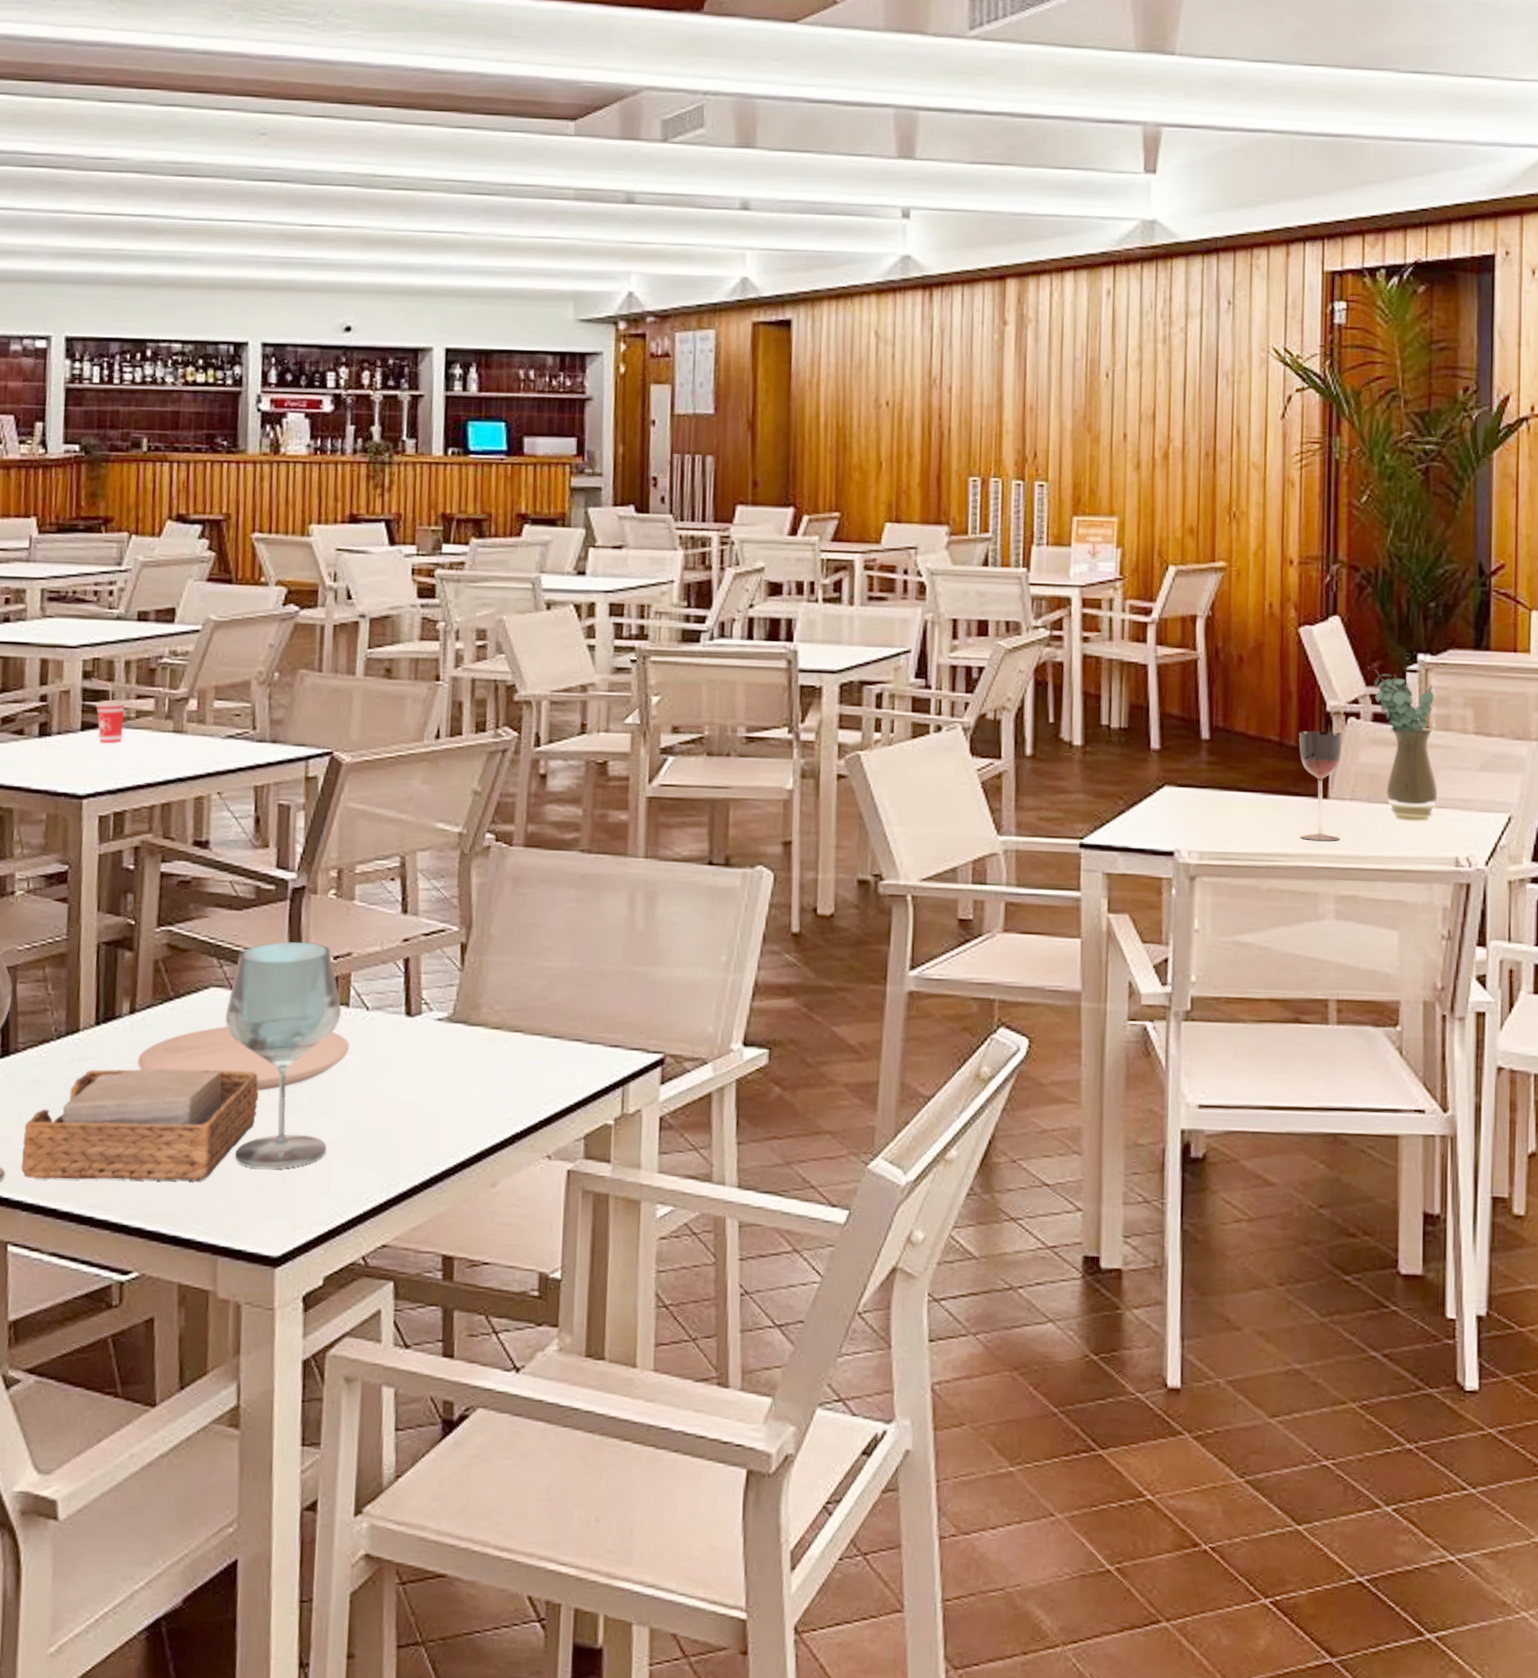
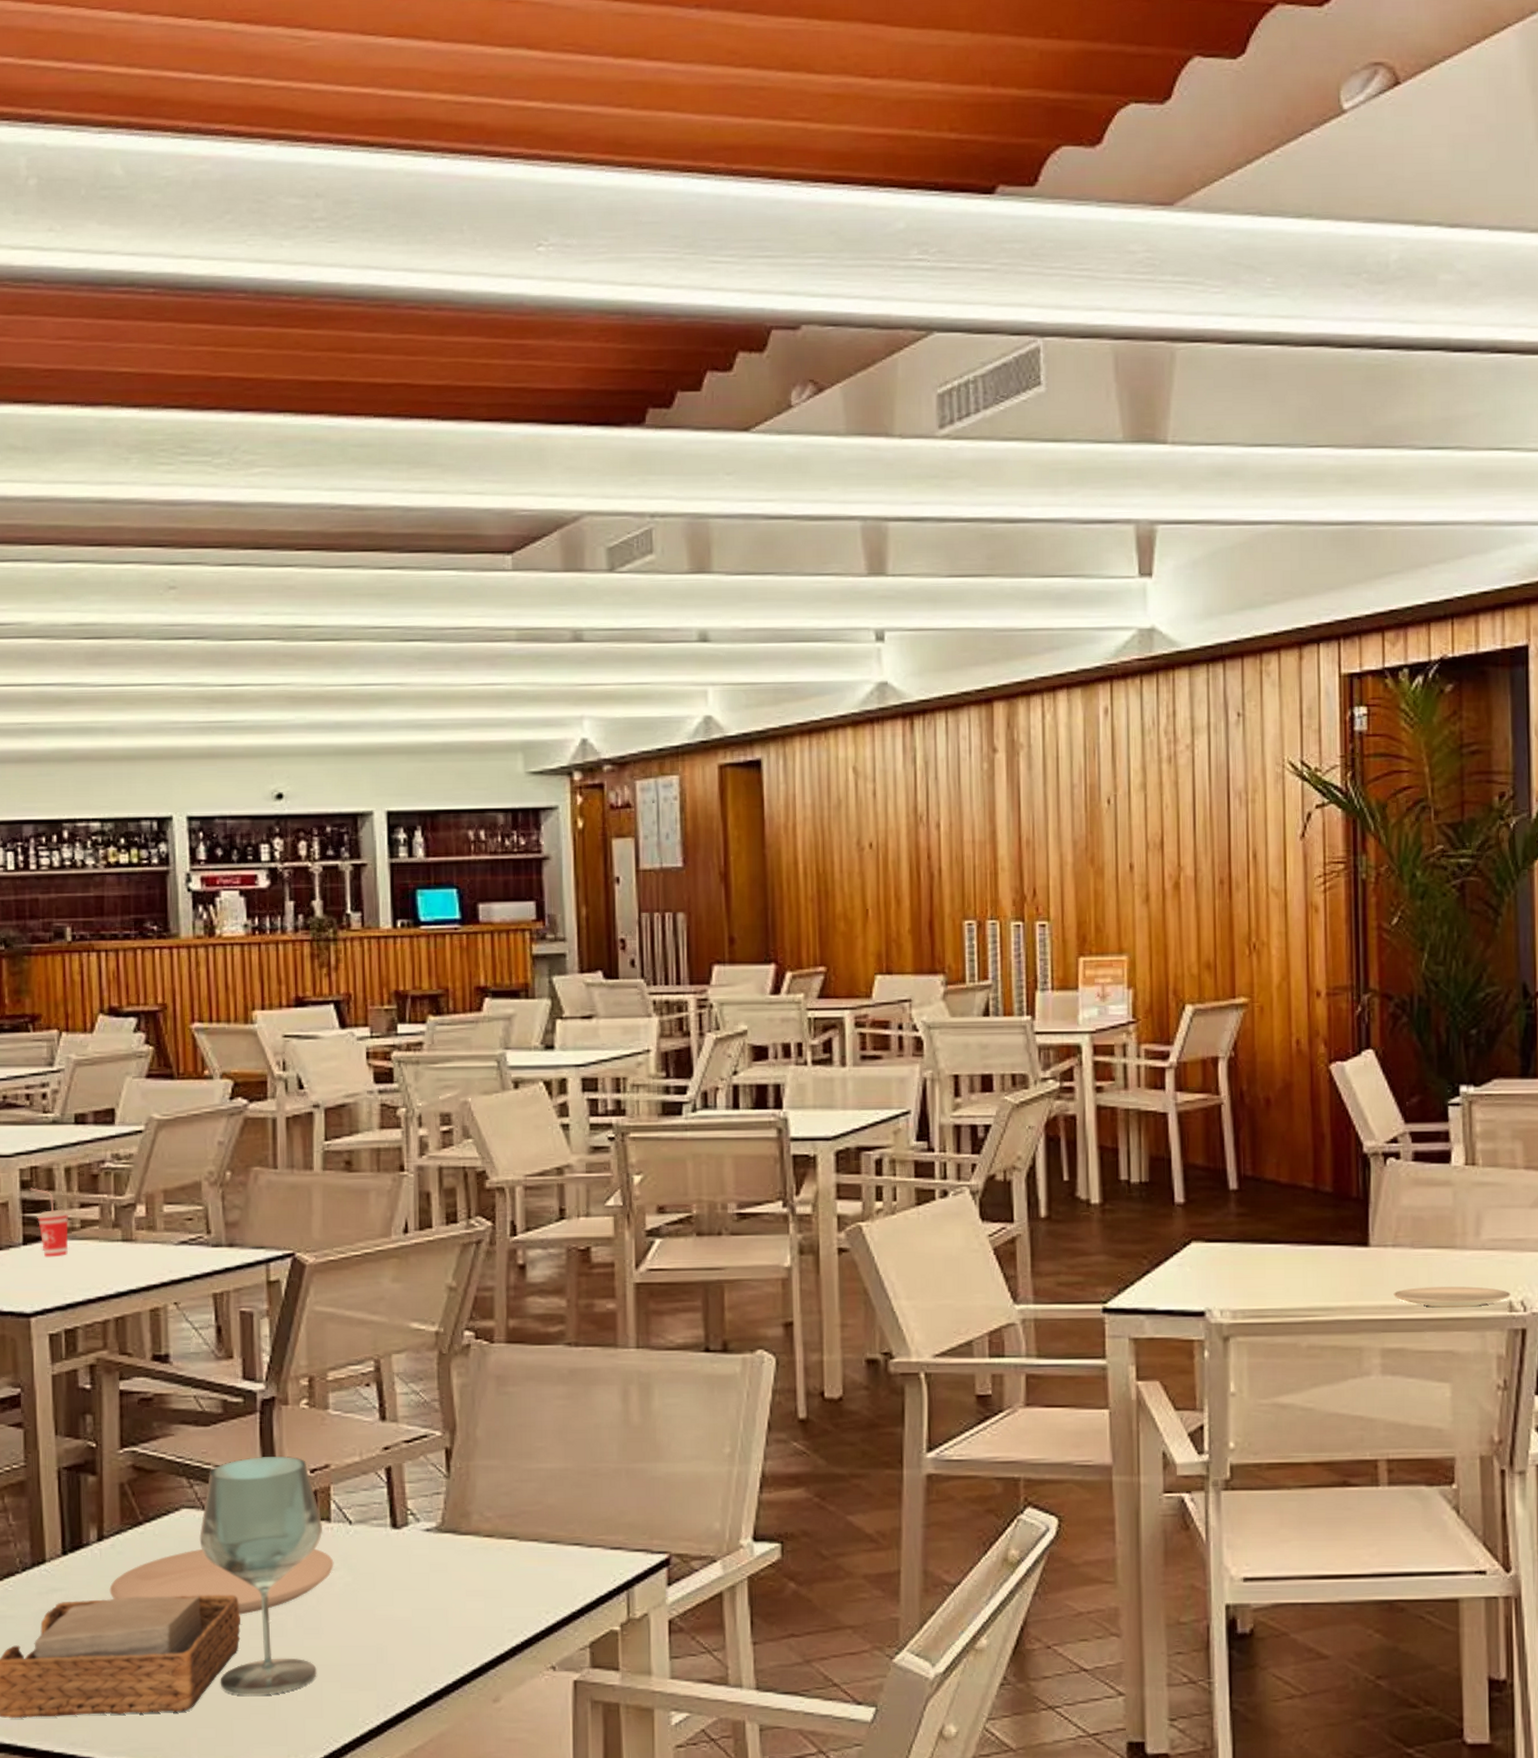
wineglass: present [1299,730,1342,841] -> none [1335,1174,1384,1291]
plate: none [1349,839,1457,861] -> present [1393,1286,1511,1308]
vase: present [1374,669,1438,822] -> none [1413,1104,1488,1266]

